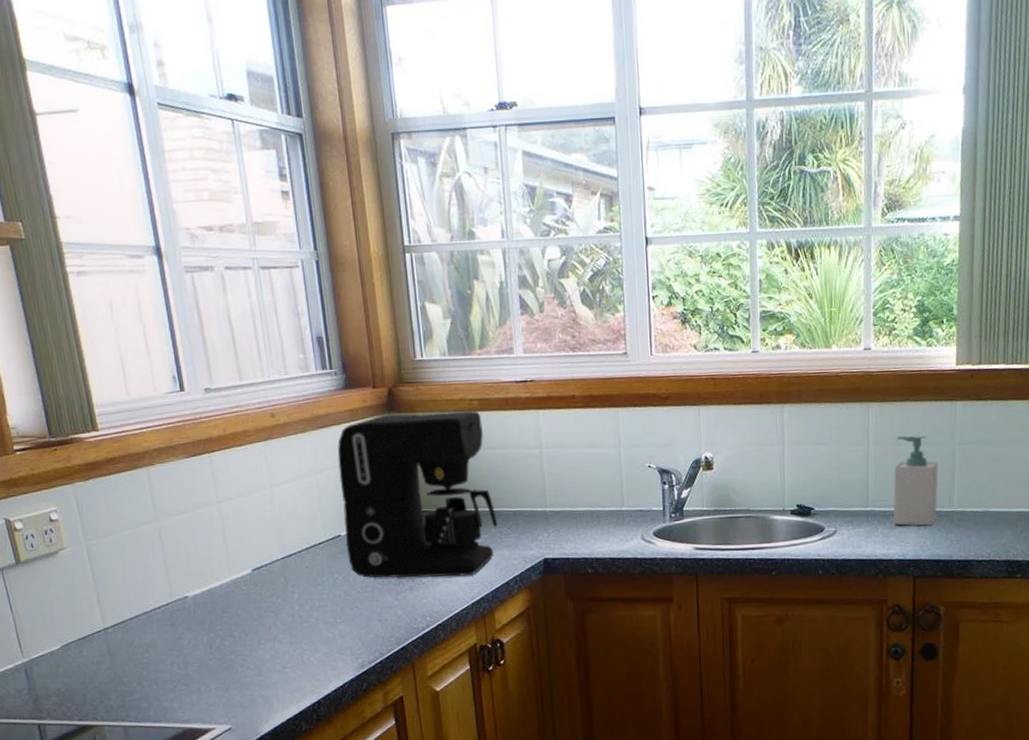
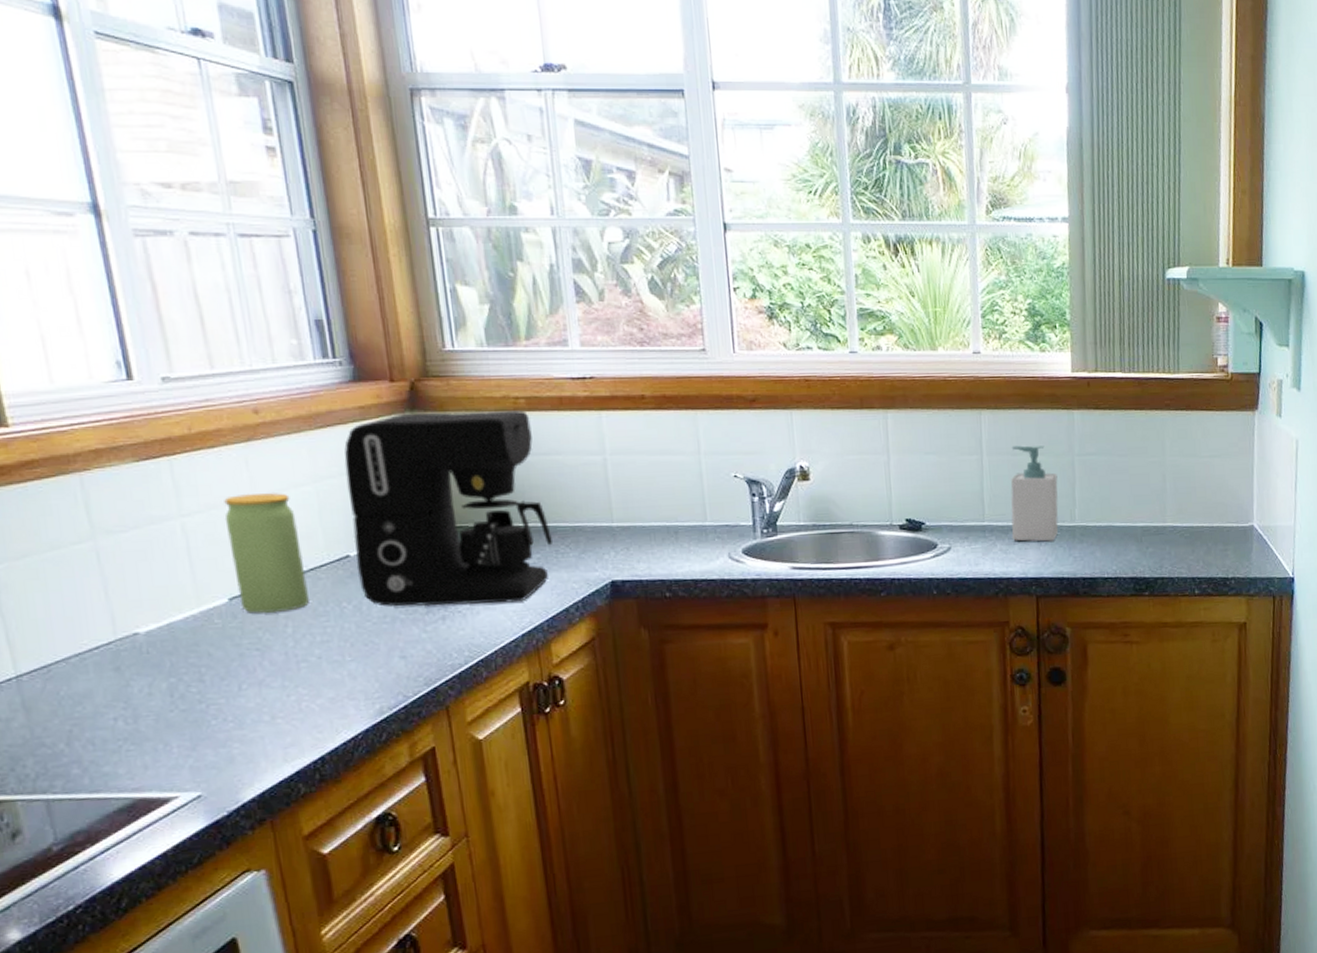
jar: none [249,483,310,582] -> present [224,493,309,613]

